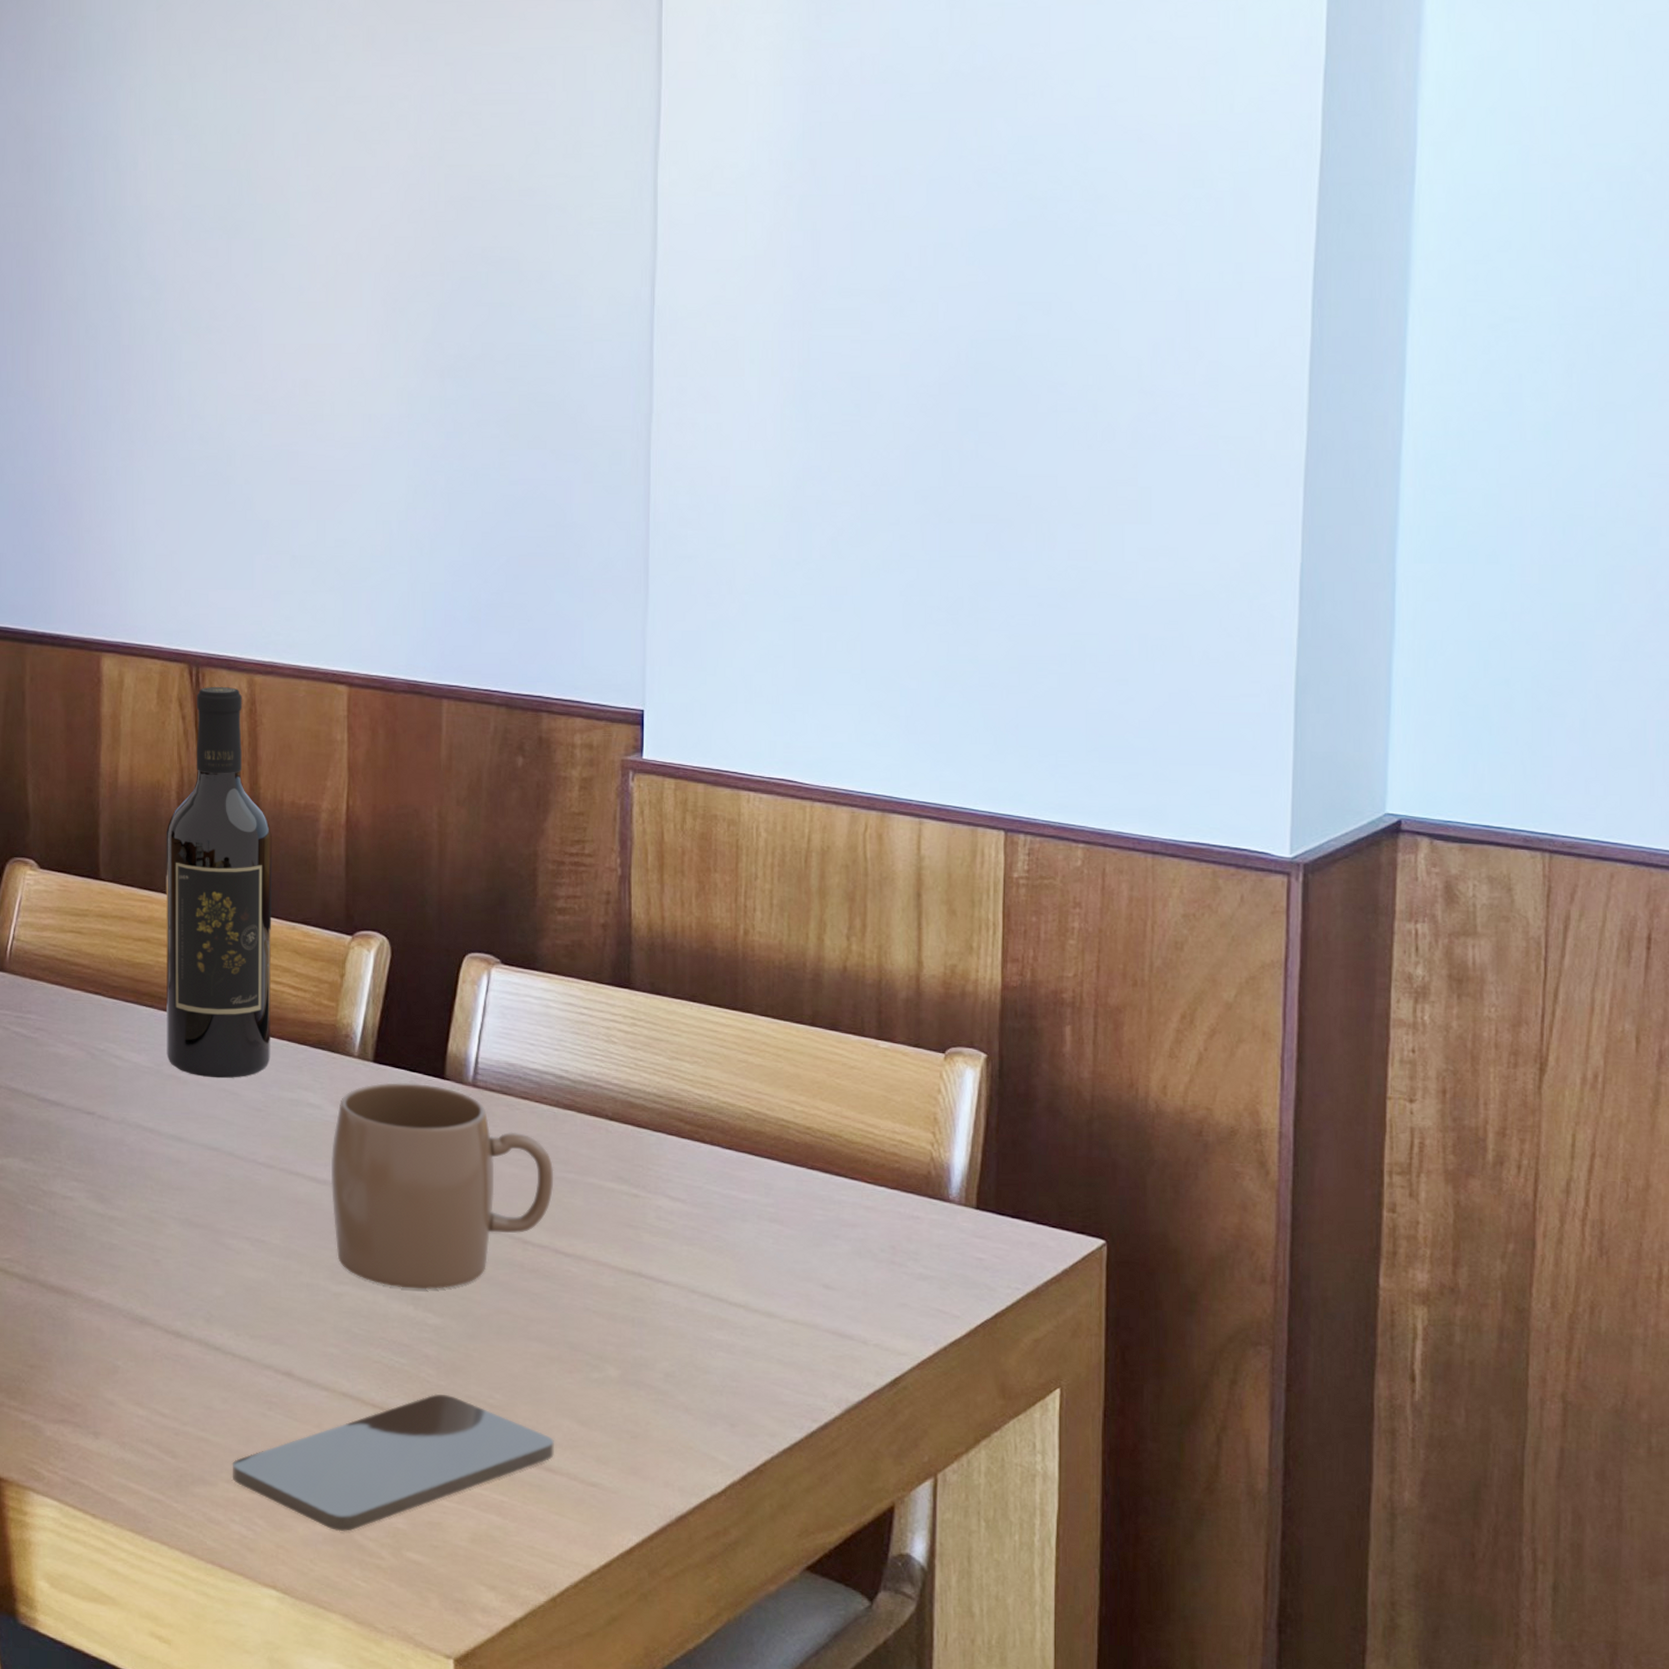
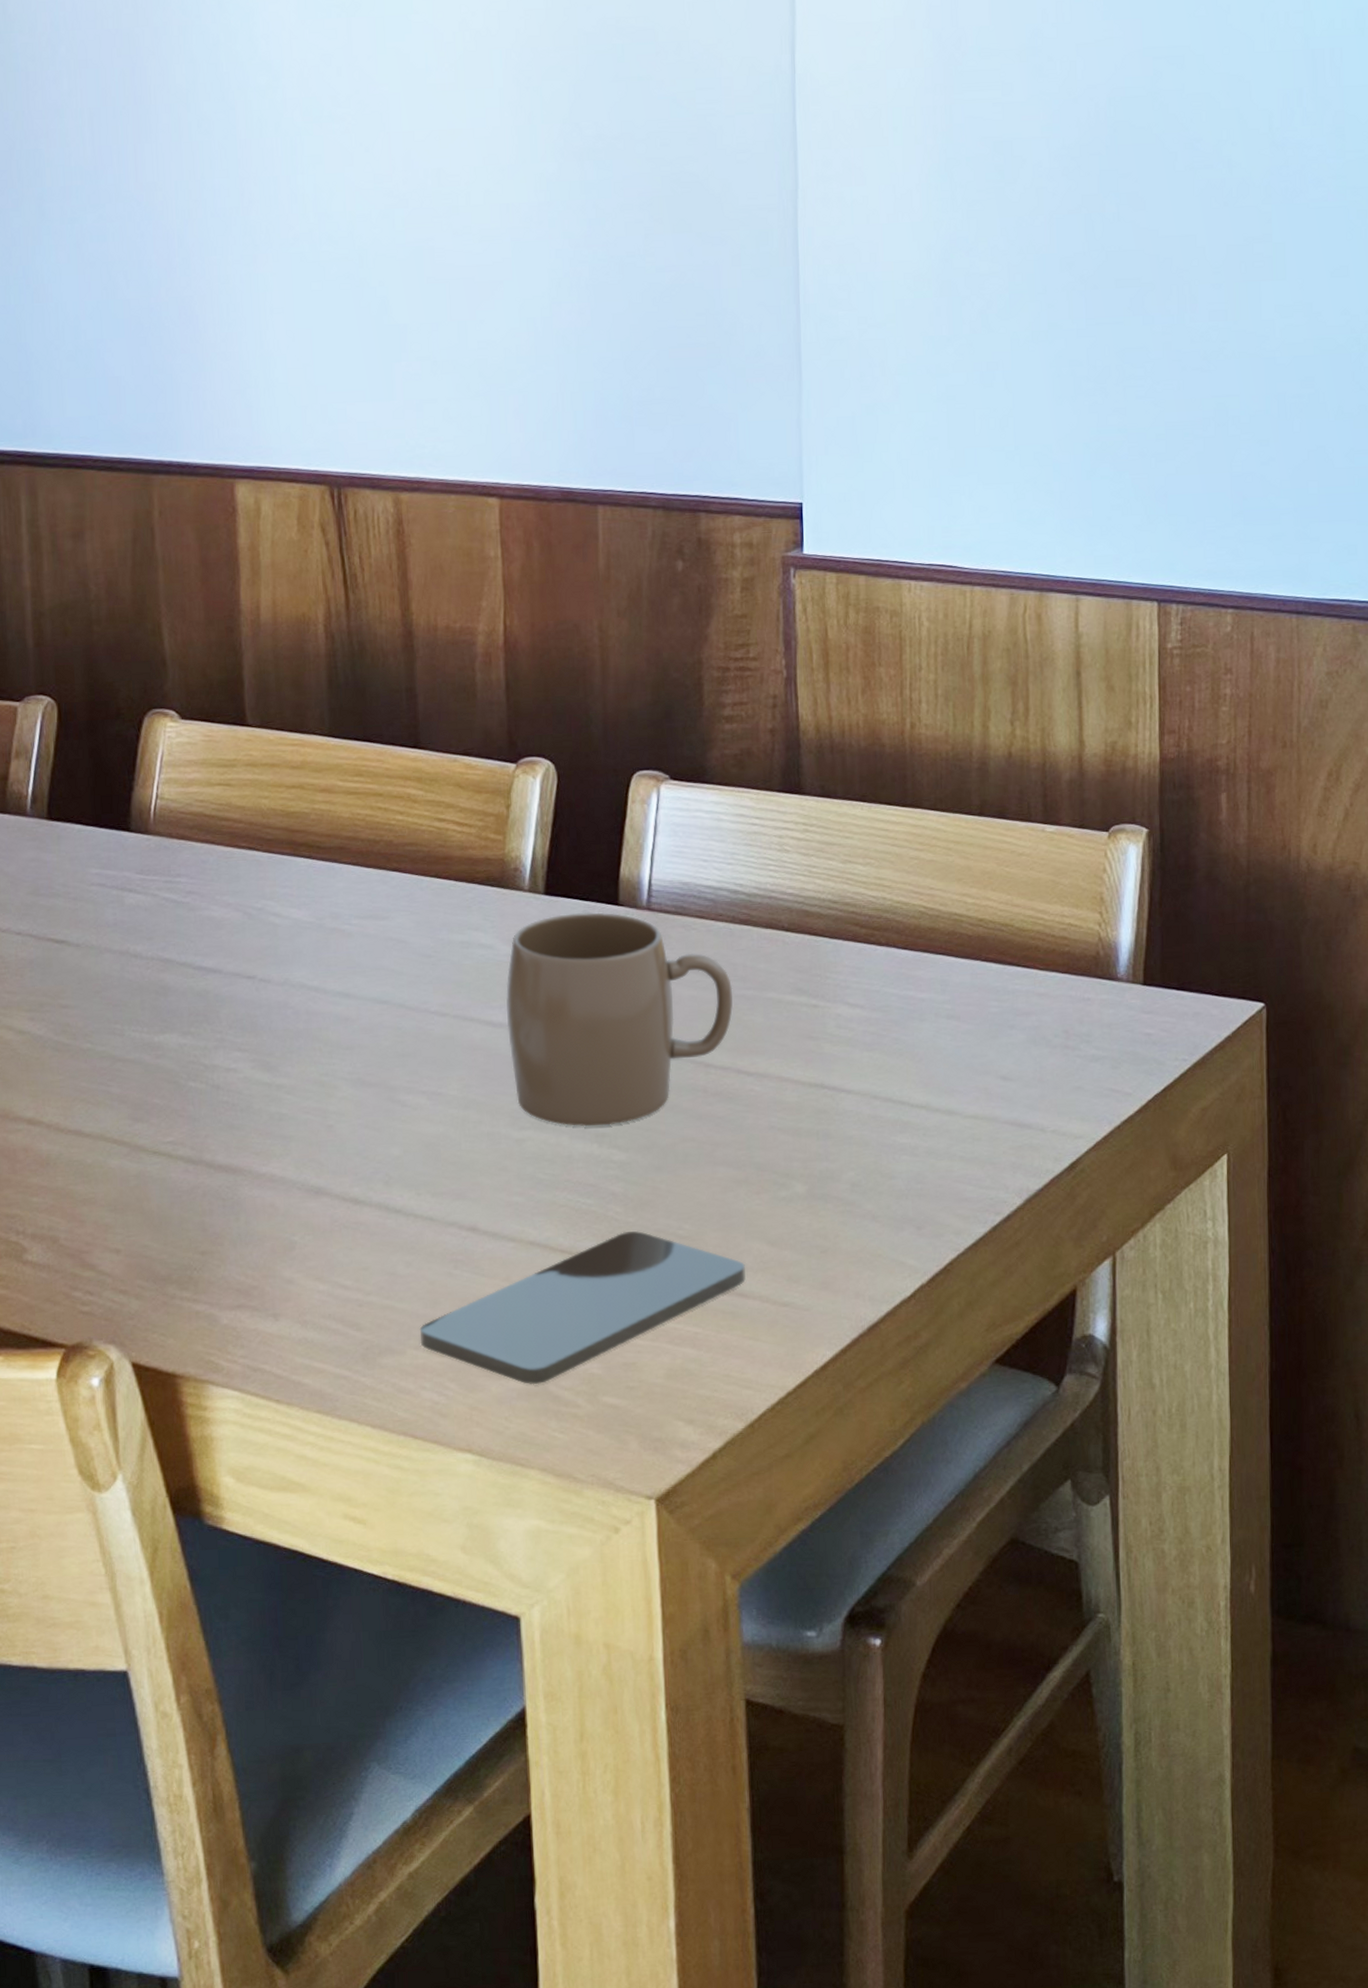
wine bottle: present [166,686,272,1079] -> none [315,507,438,927]

